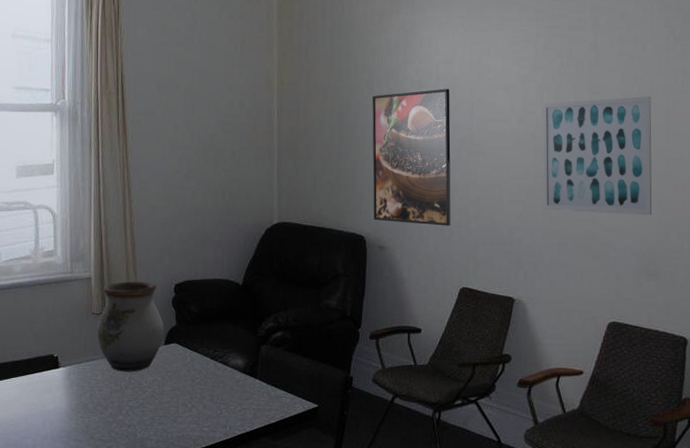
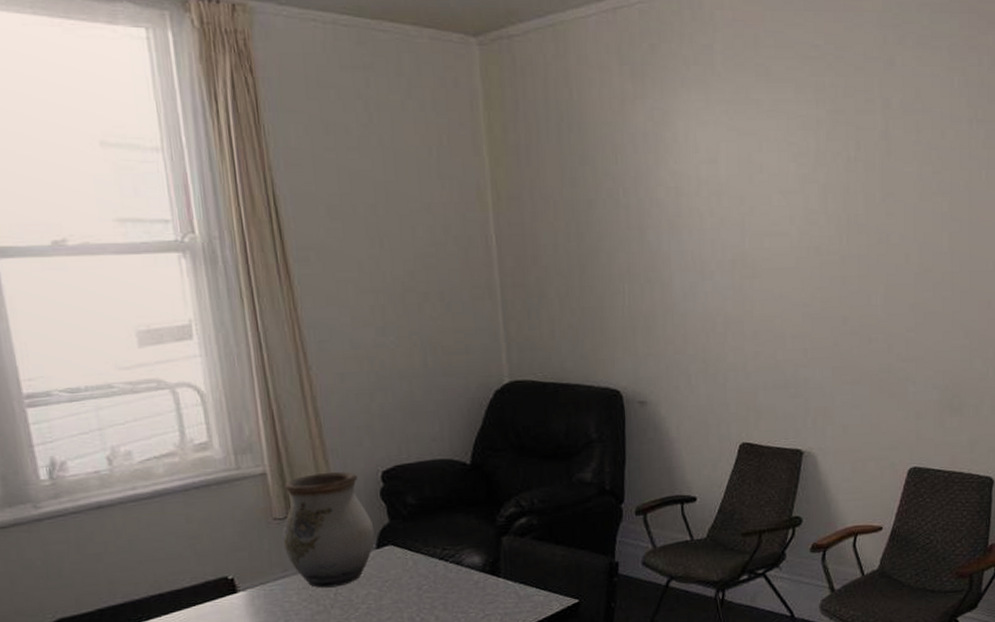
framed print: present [372,89,451,226] -> none [618,196,724,371]
wall art: present [542,96,652,216] -> none [827,195,955,342]

